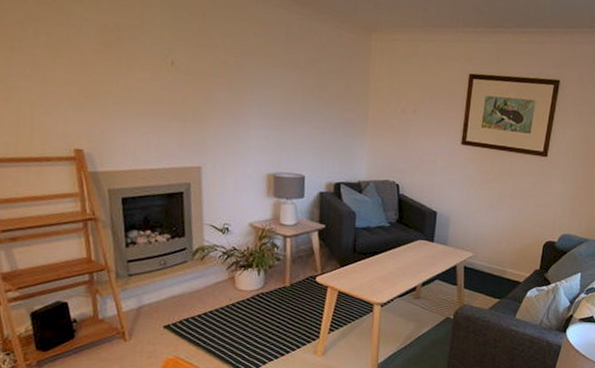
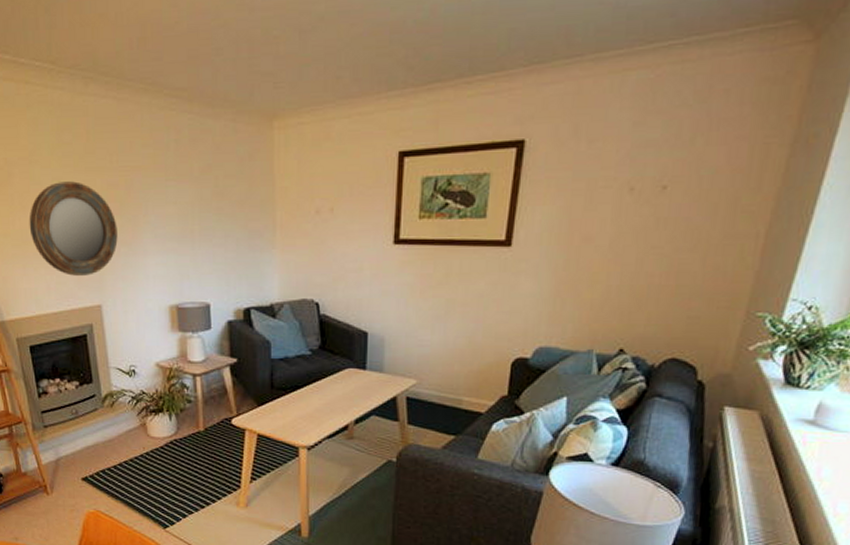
home mirror: none [134,52,224,139] -> present [29,181,118,276]

